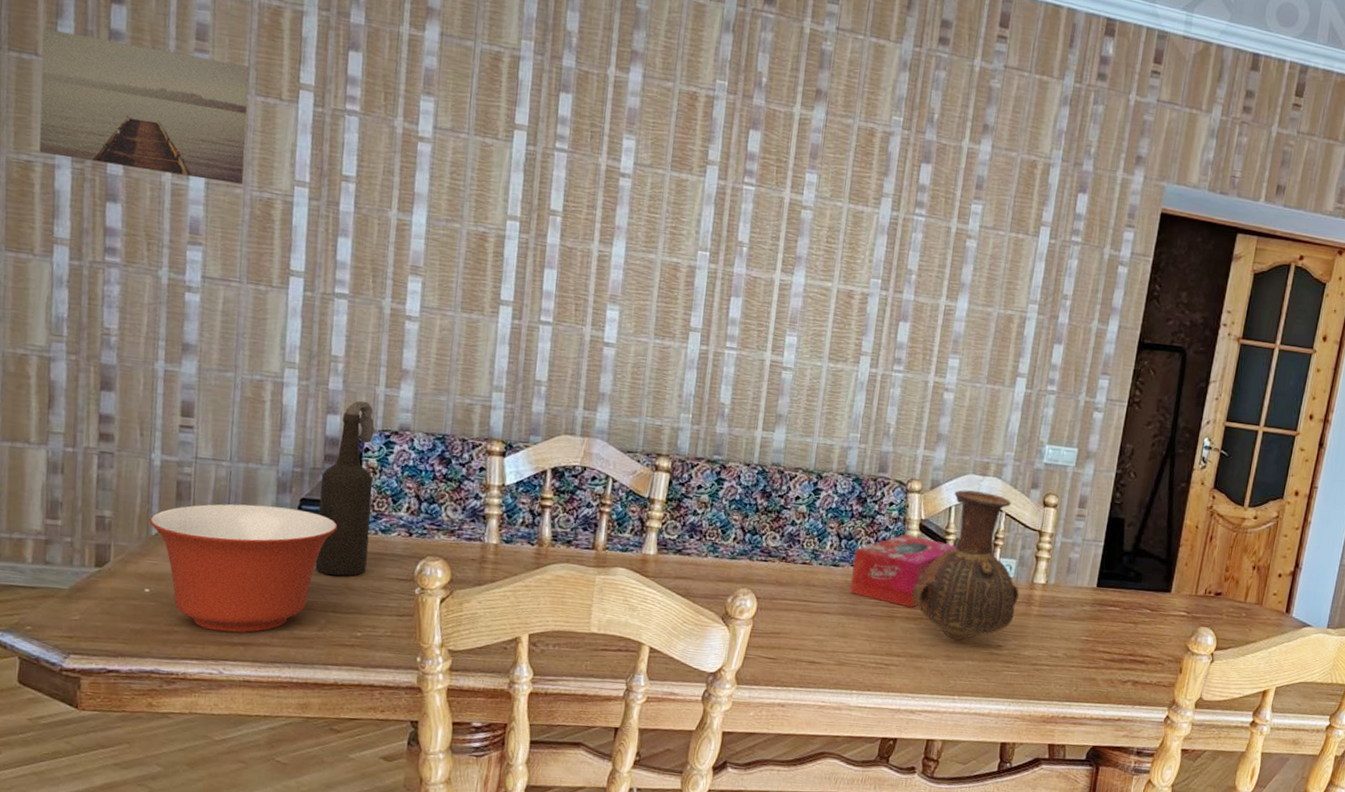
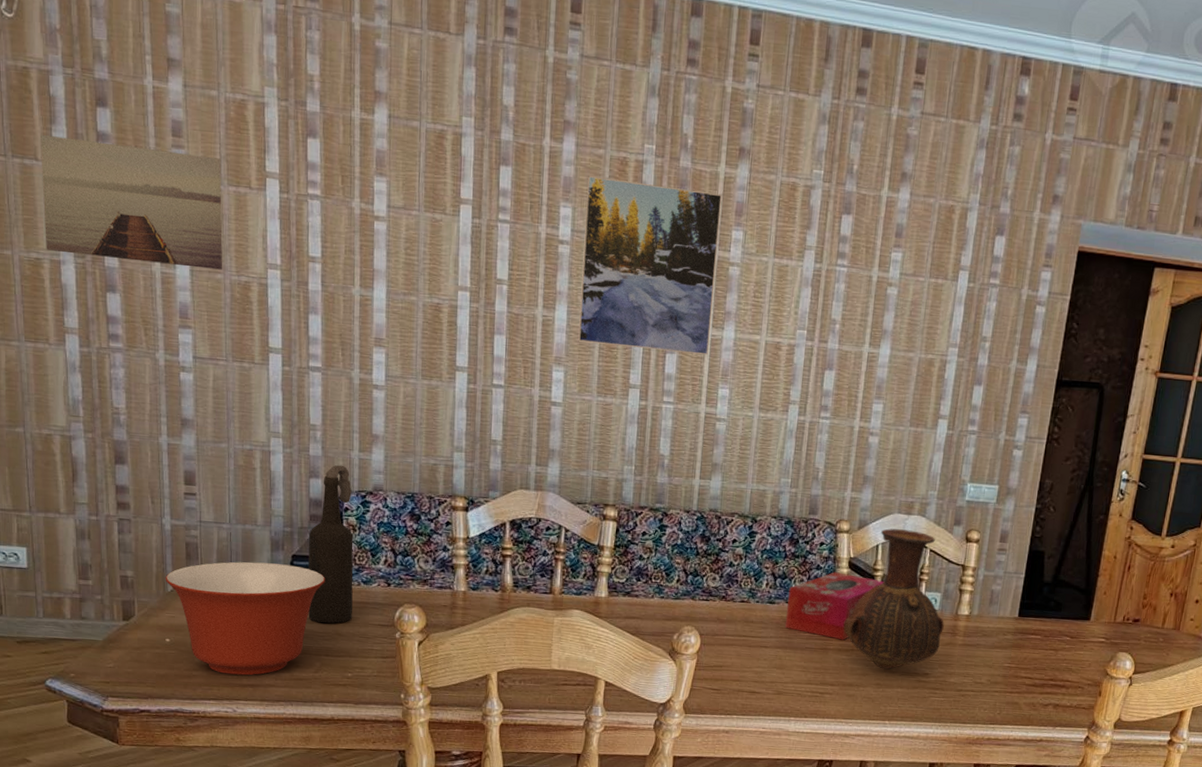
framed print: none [636,109,796,301] -> present [578,176,722,356]

